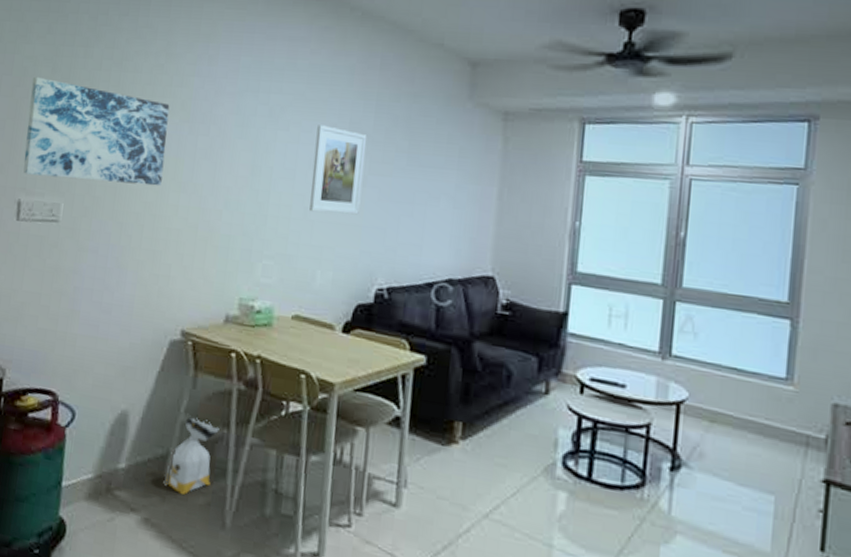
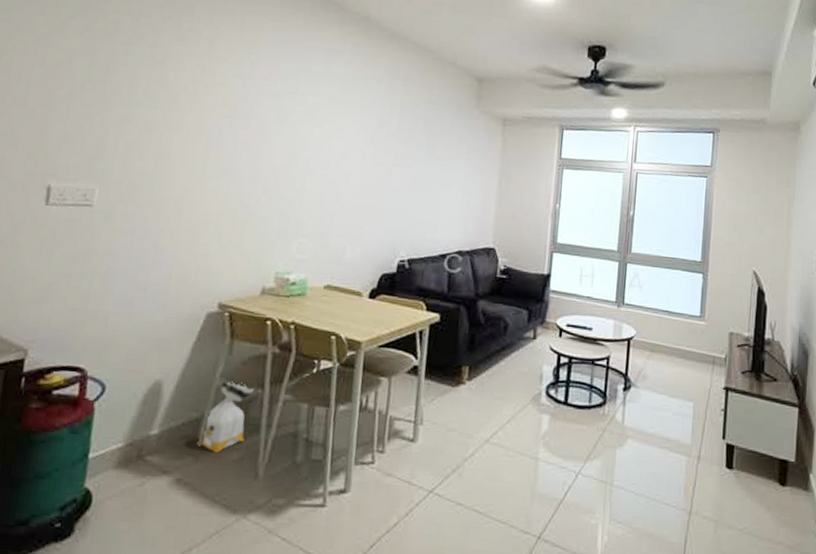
wall art: present [23,76,170,187] -> none [54,69,212,174]
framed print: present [309,125,367,215] -> none [341,123,392,199]

